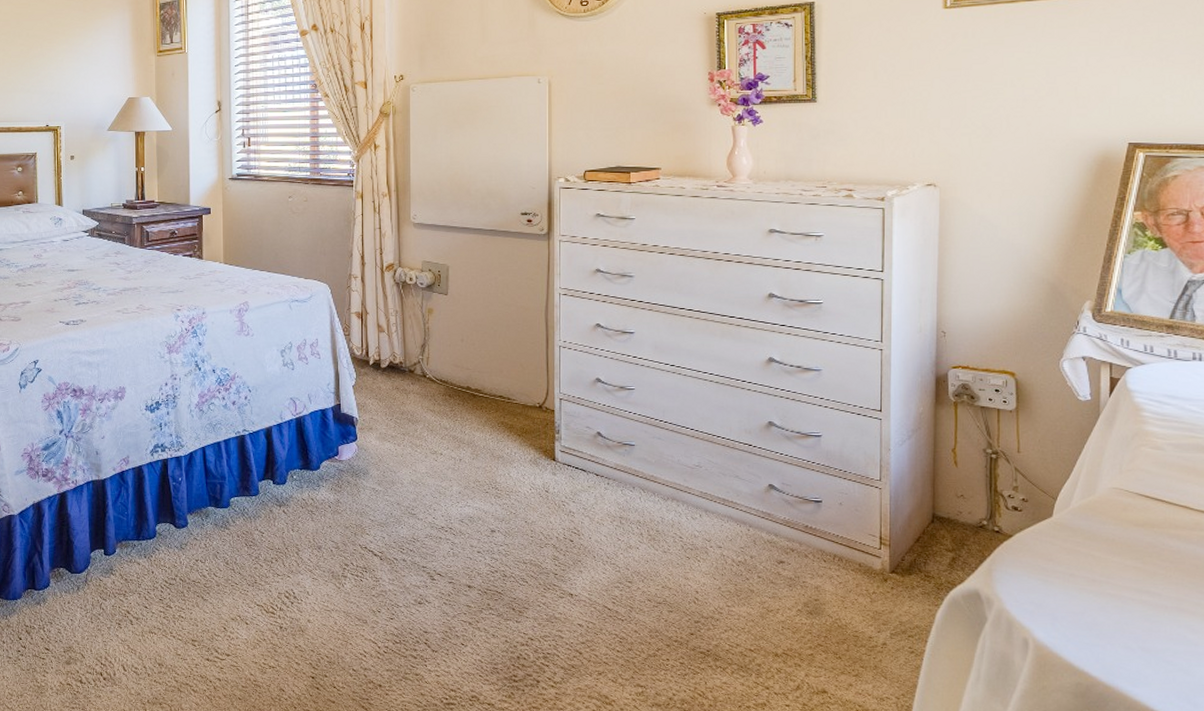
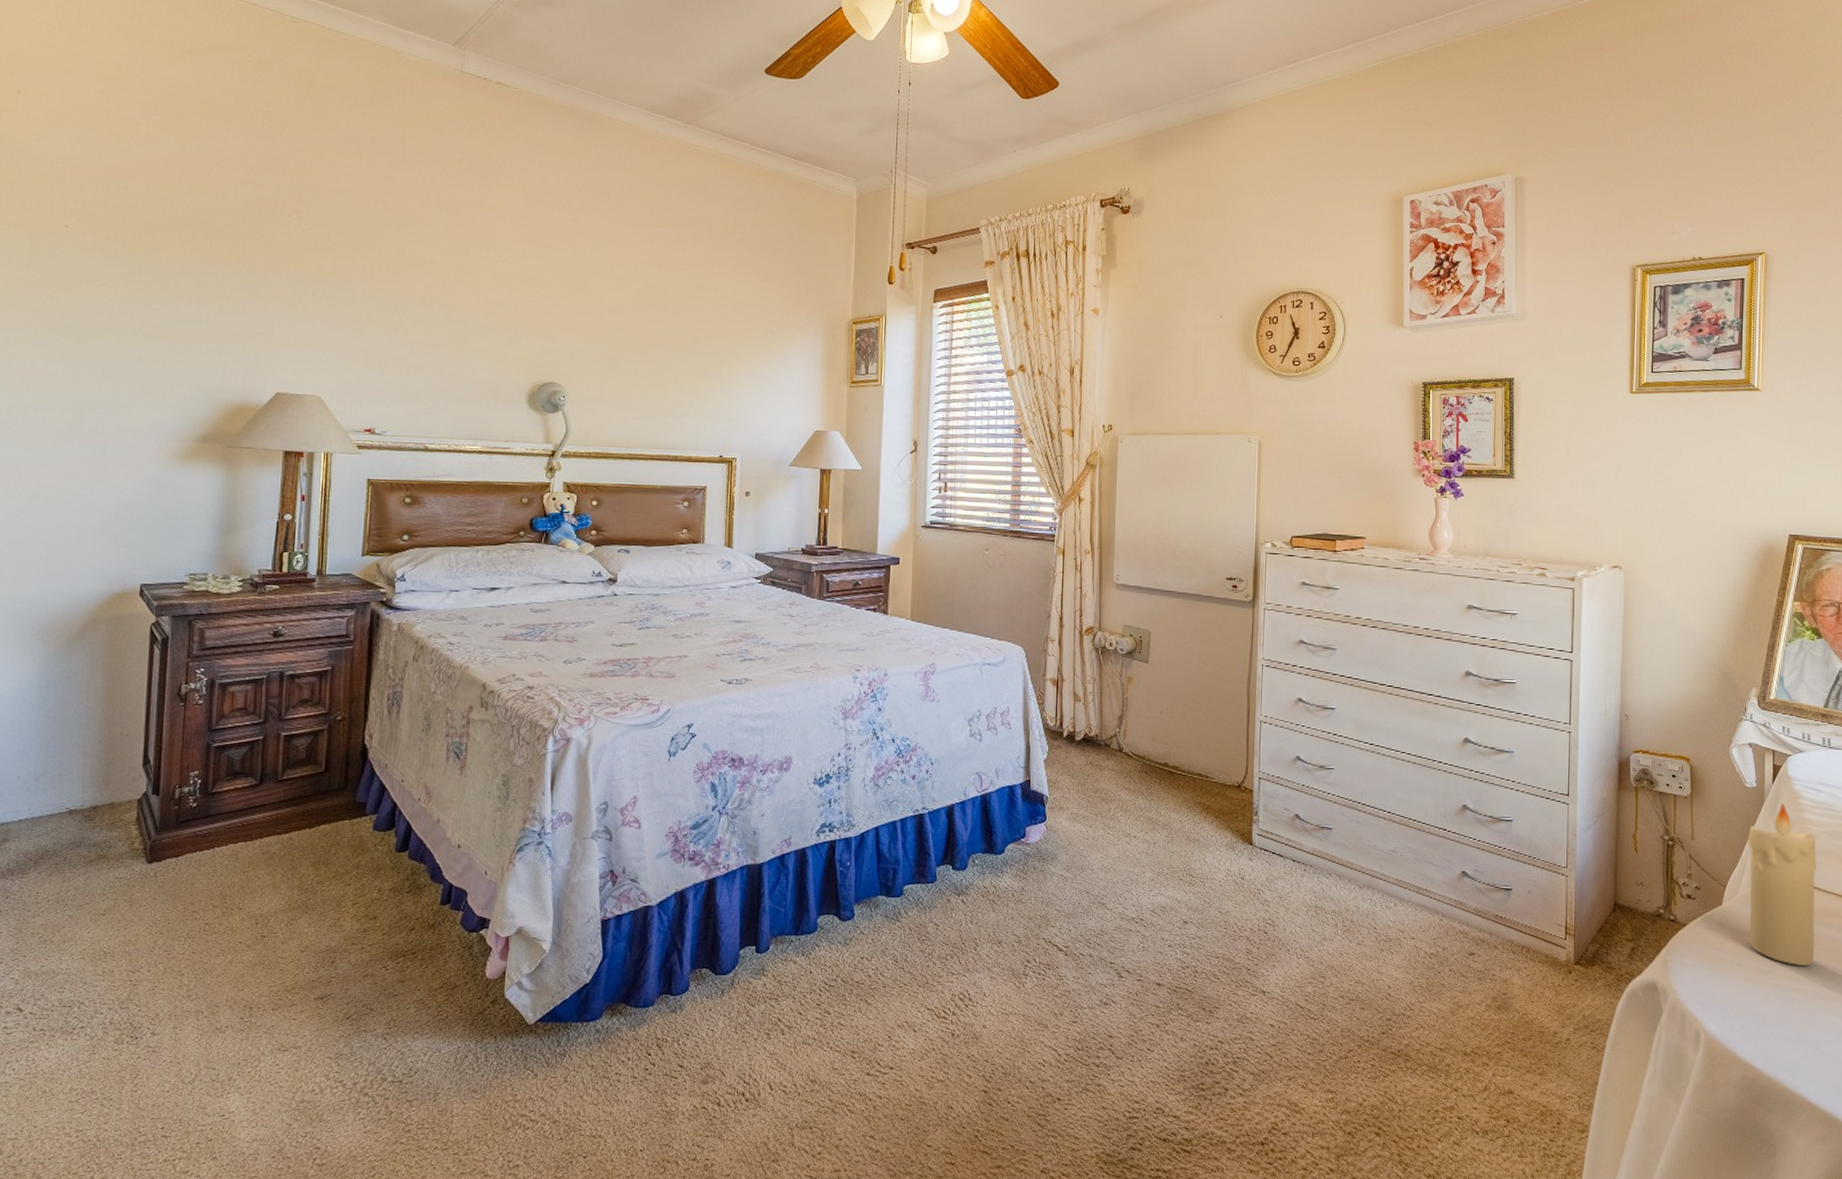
candle: none [1080,416,1161,577] -> present [1747,803,1817,966]

